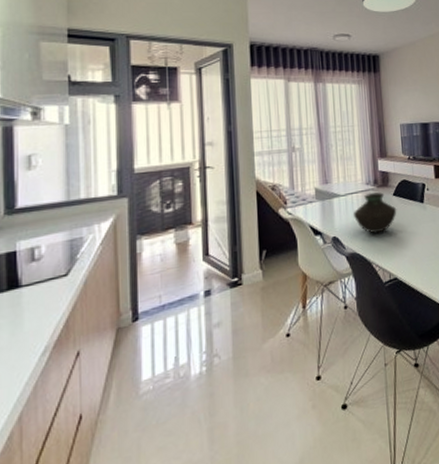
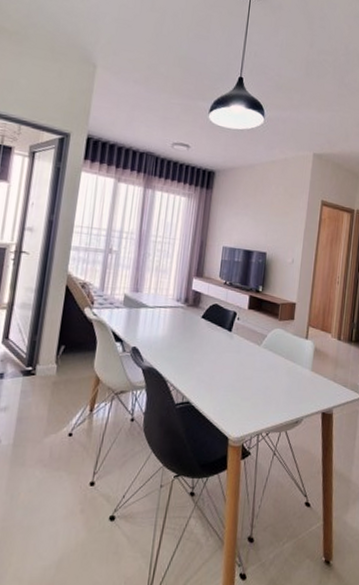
vase: present [353,192,397,234] -> none [157,310,203,353]

